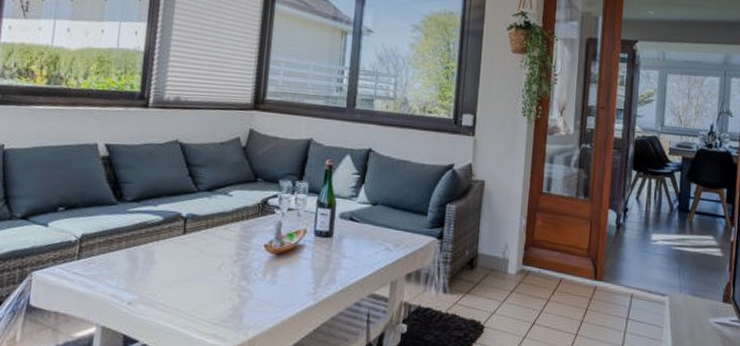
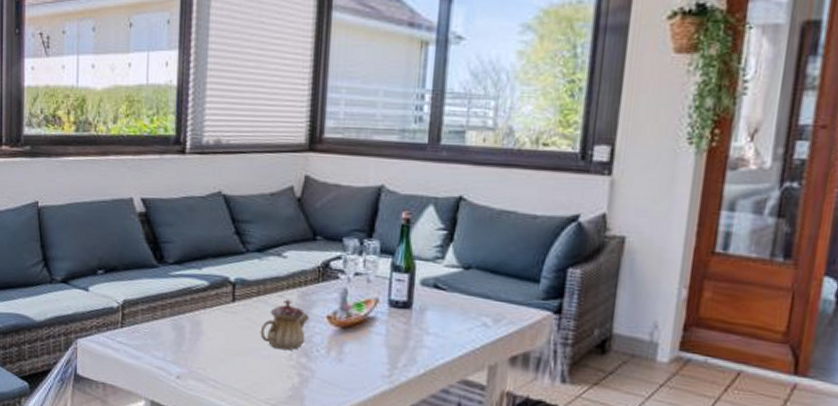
teapot: none [206,231,250,275] -> present [260,299,310,350]

